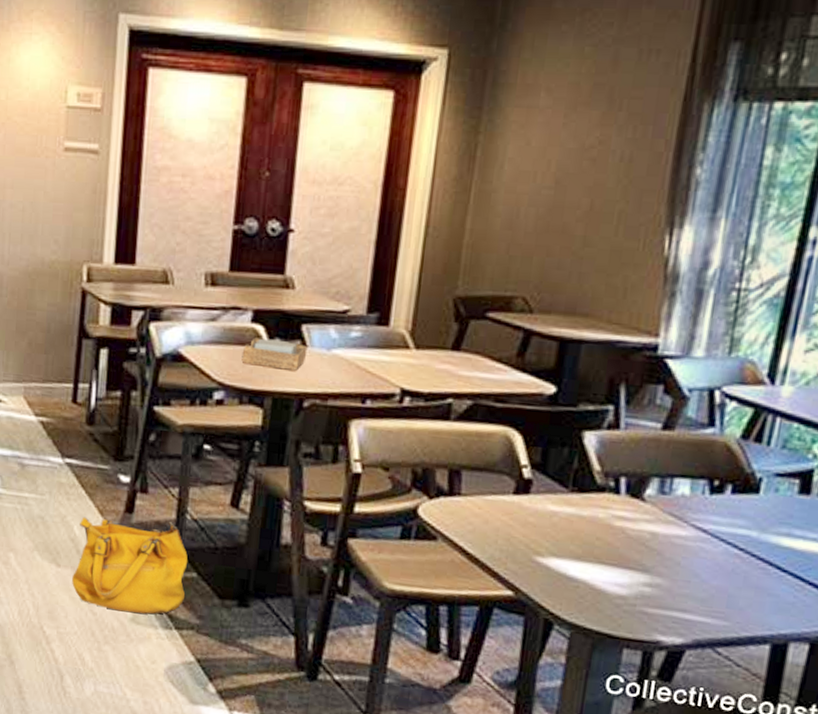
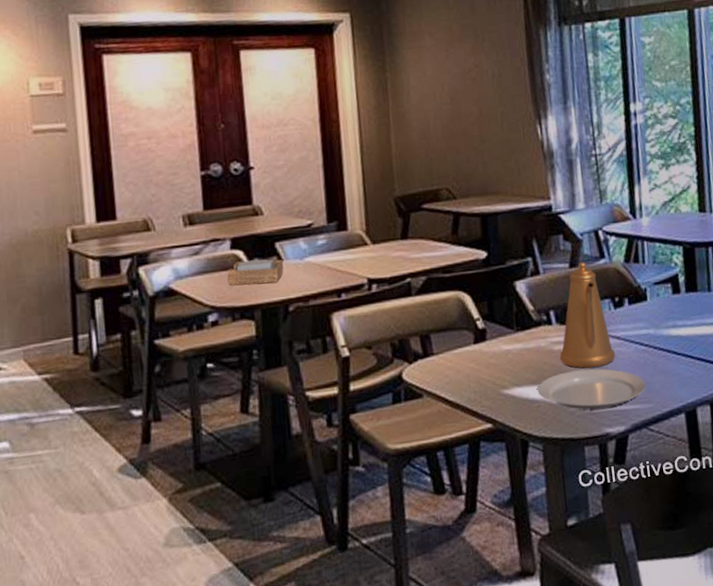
handbag: present [72,516,188,615] -> none [98,440,214,541]
plate: none [579,555,728,612] -> present [537,368,647,410]
coffee pot: none [619,425,697,560] -> present [560,262,616,368]

